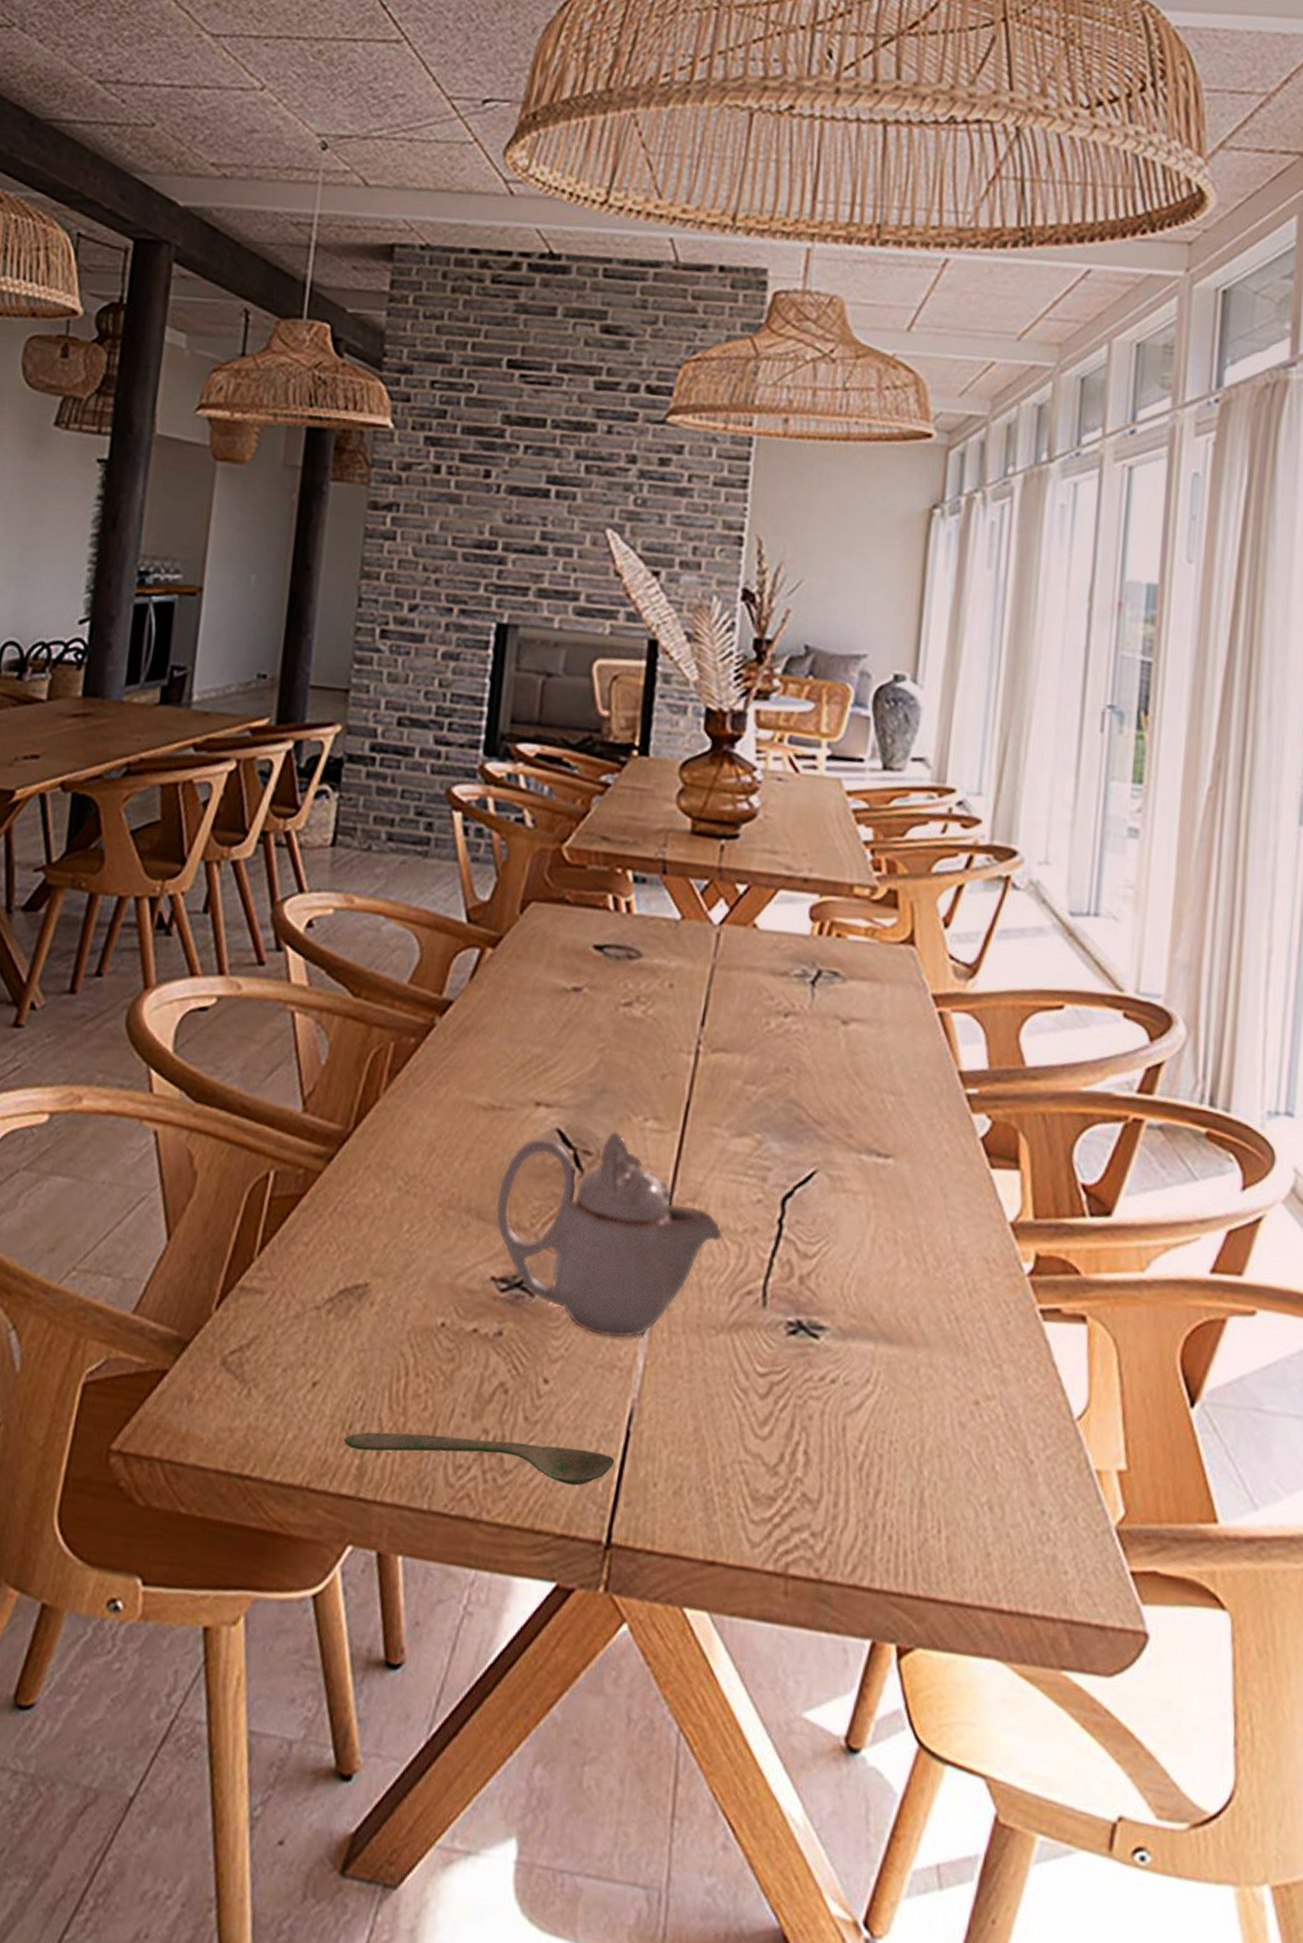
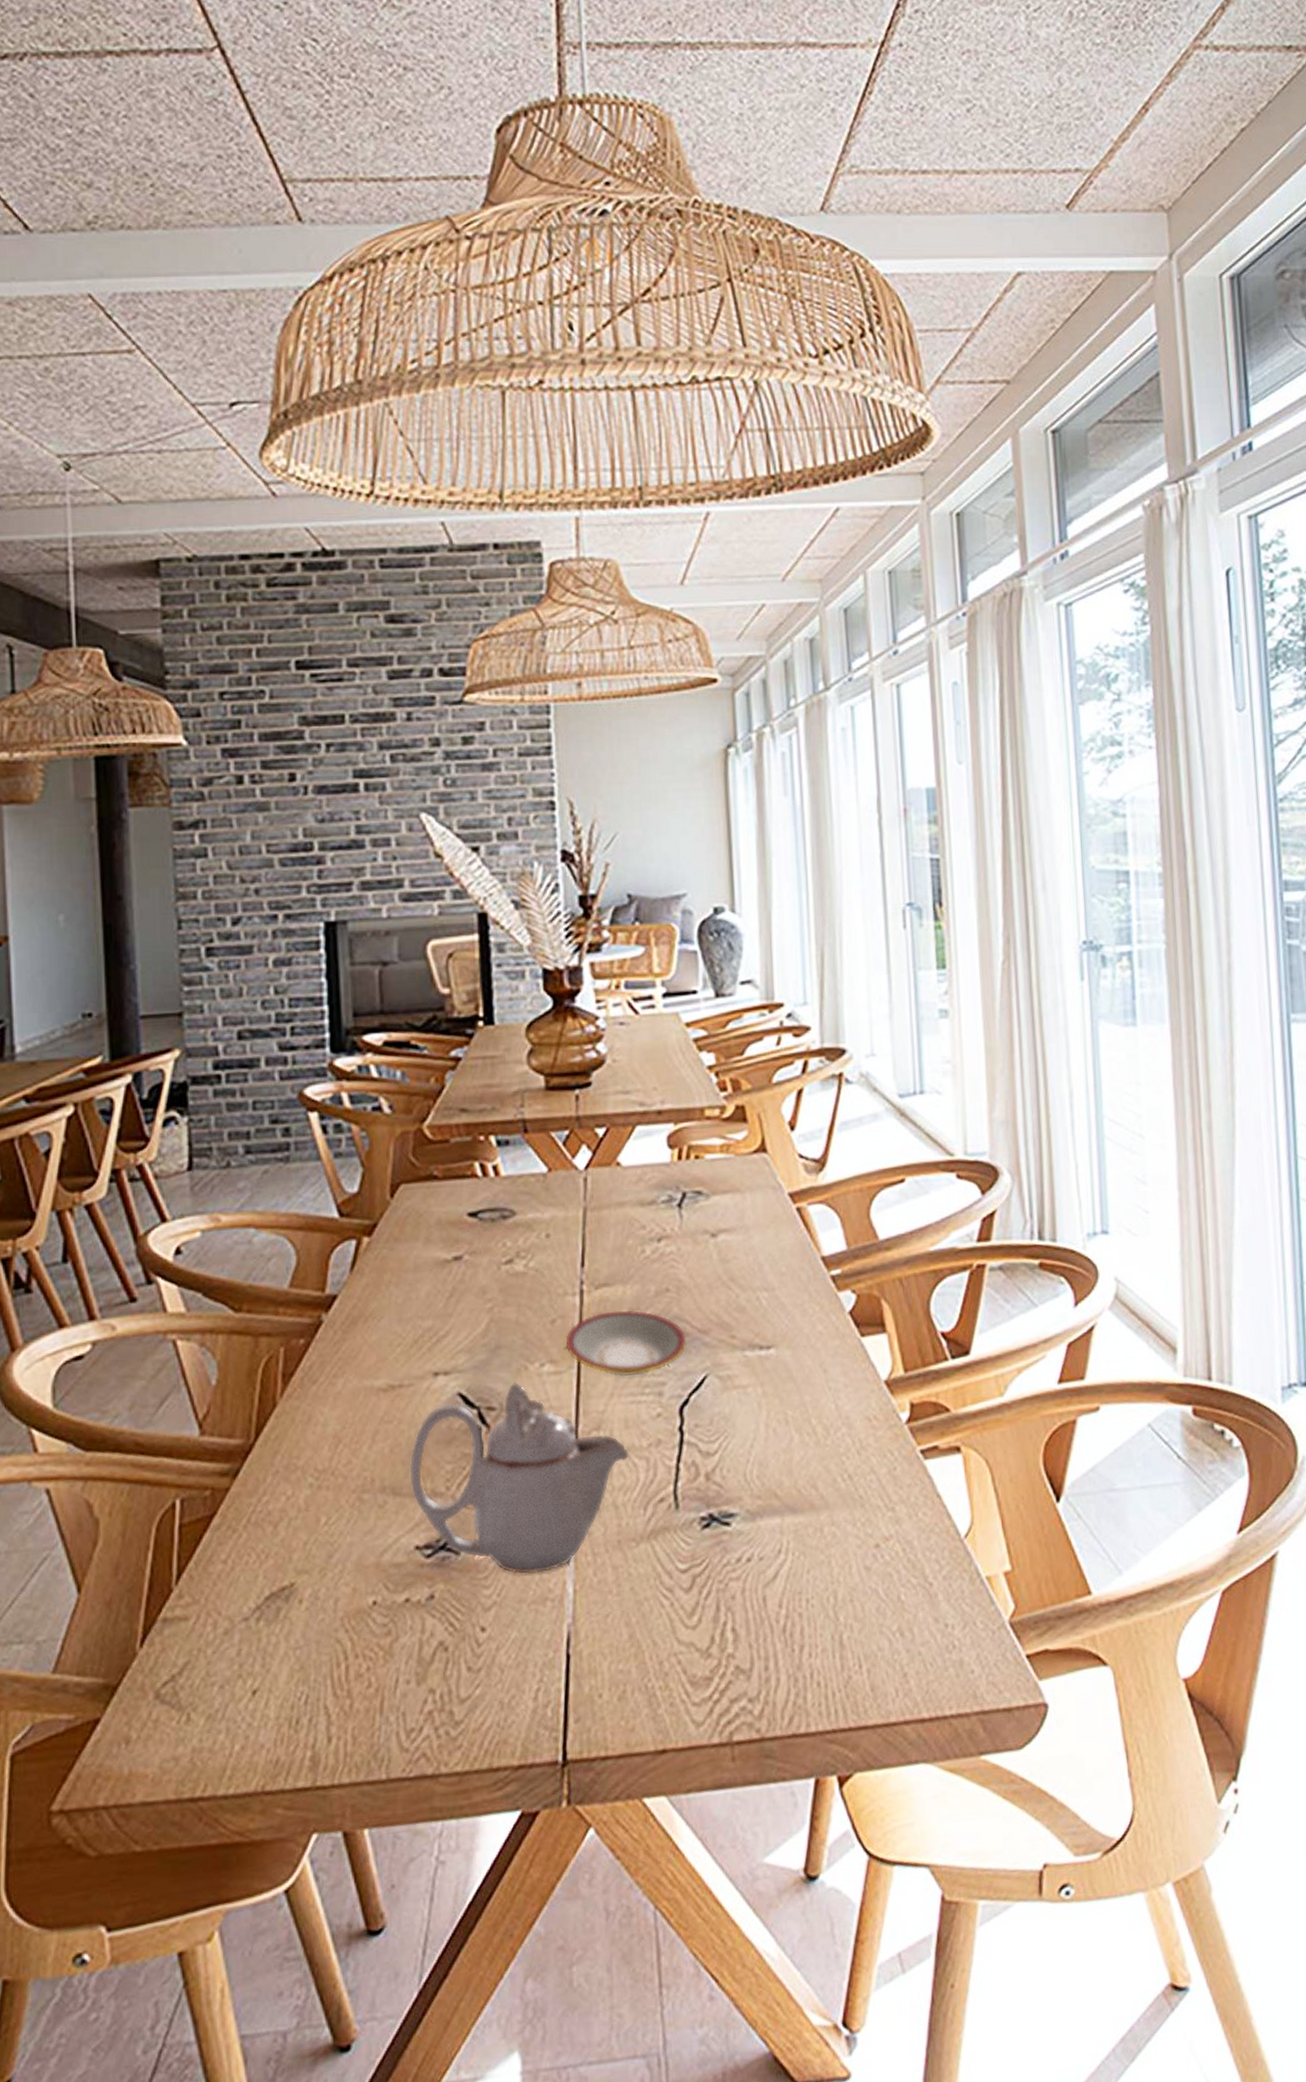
spoon: present [343,1432,615,1486] -> none [292,1681,560,1743]
plate: none [672,1078,801,1155] -> present [565,1309,687,1377]

